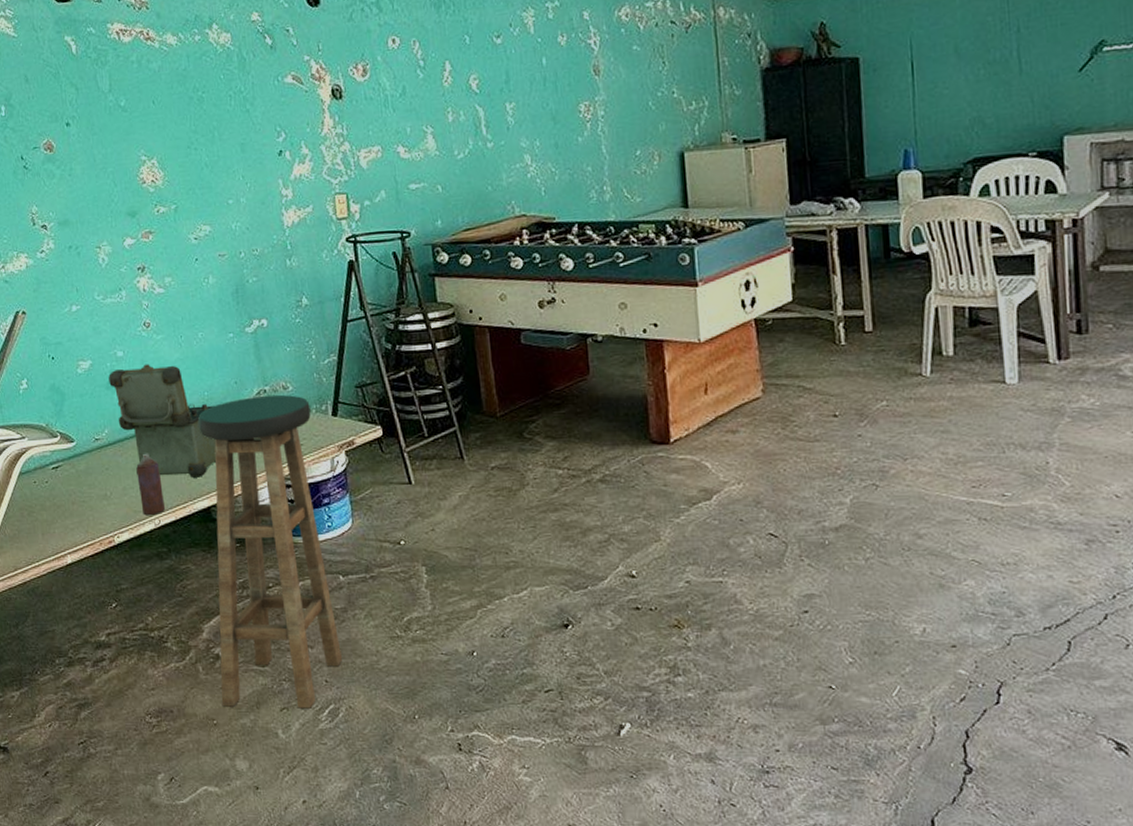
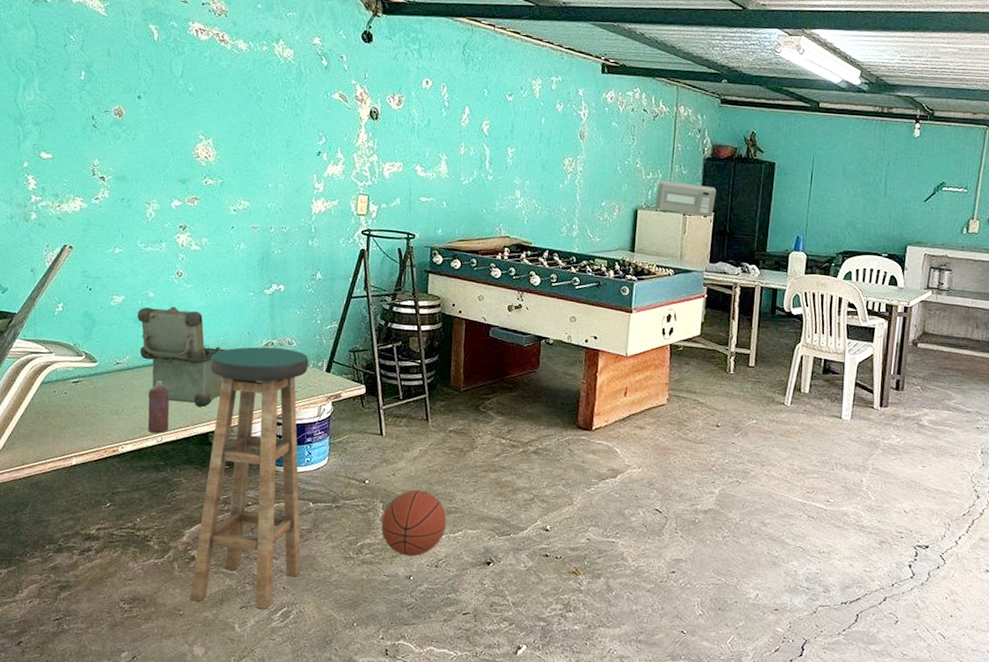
basketball: none [427,545,507,628] -> present [381,489,447,557]
microwave: none [704,105,785,150] -> present [654,179,716,218]

